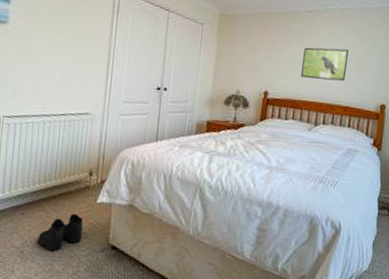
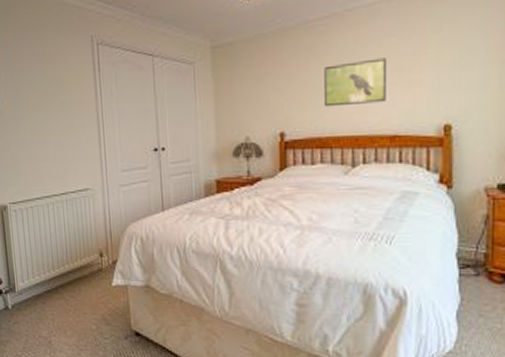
boots: present [37,213,84,251] -> none [62,299,104,340]

